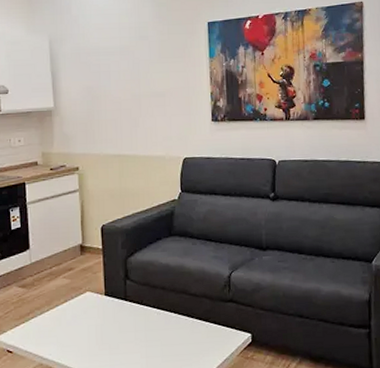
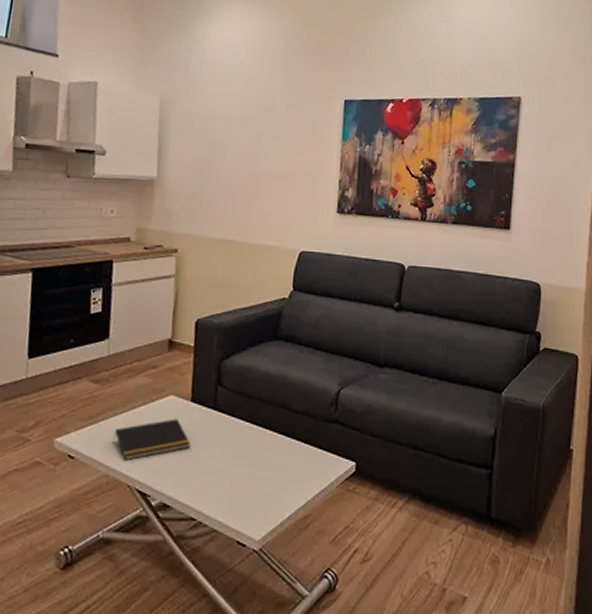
notepad: none [43,311,108,351] -> present [113,418,191,461]

